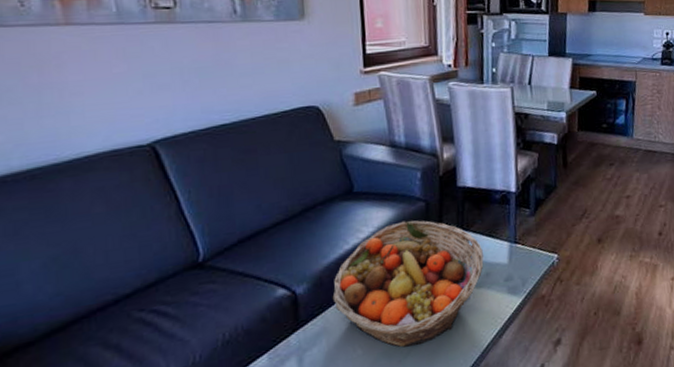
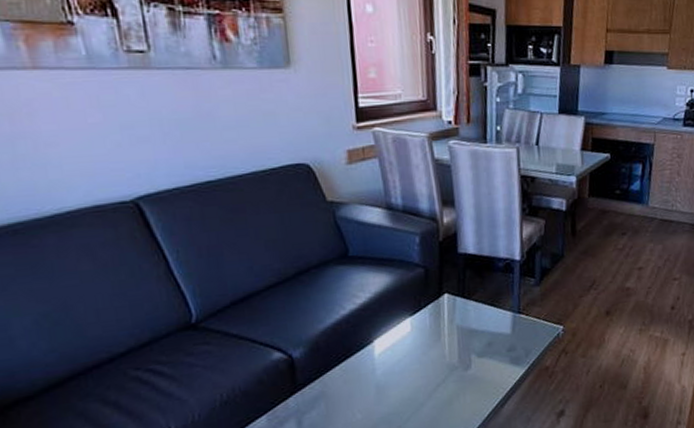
fruit basket: present [332,220,484,348] -> none [329,287,486,414]

